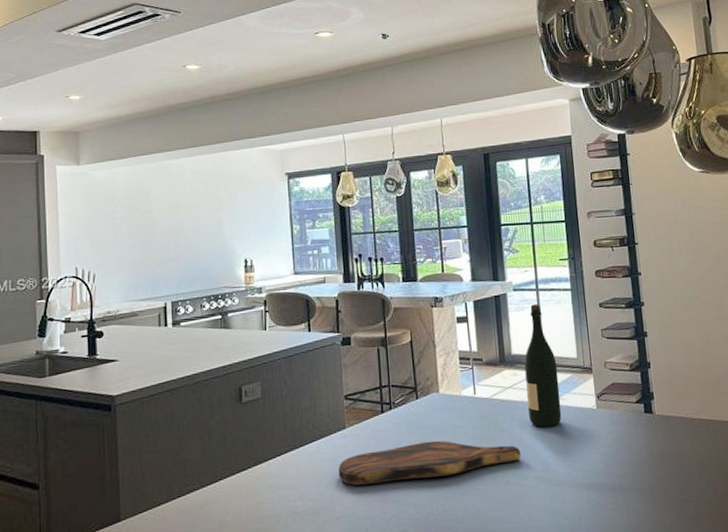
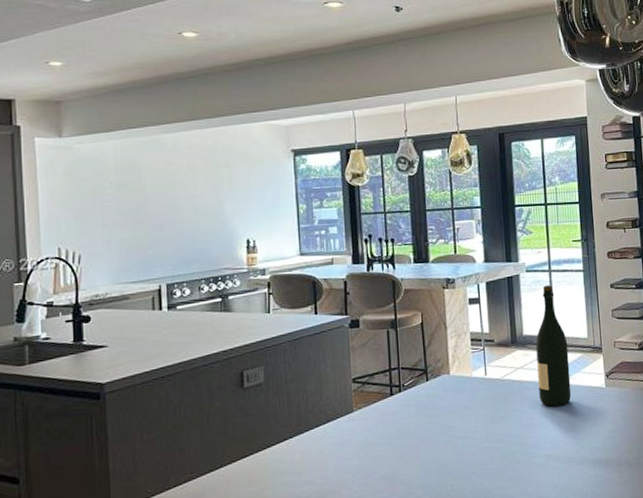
cutting board: present [338,440,521,486] -> none [345,421,531,469]

